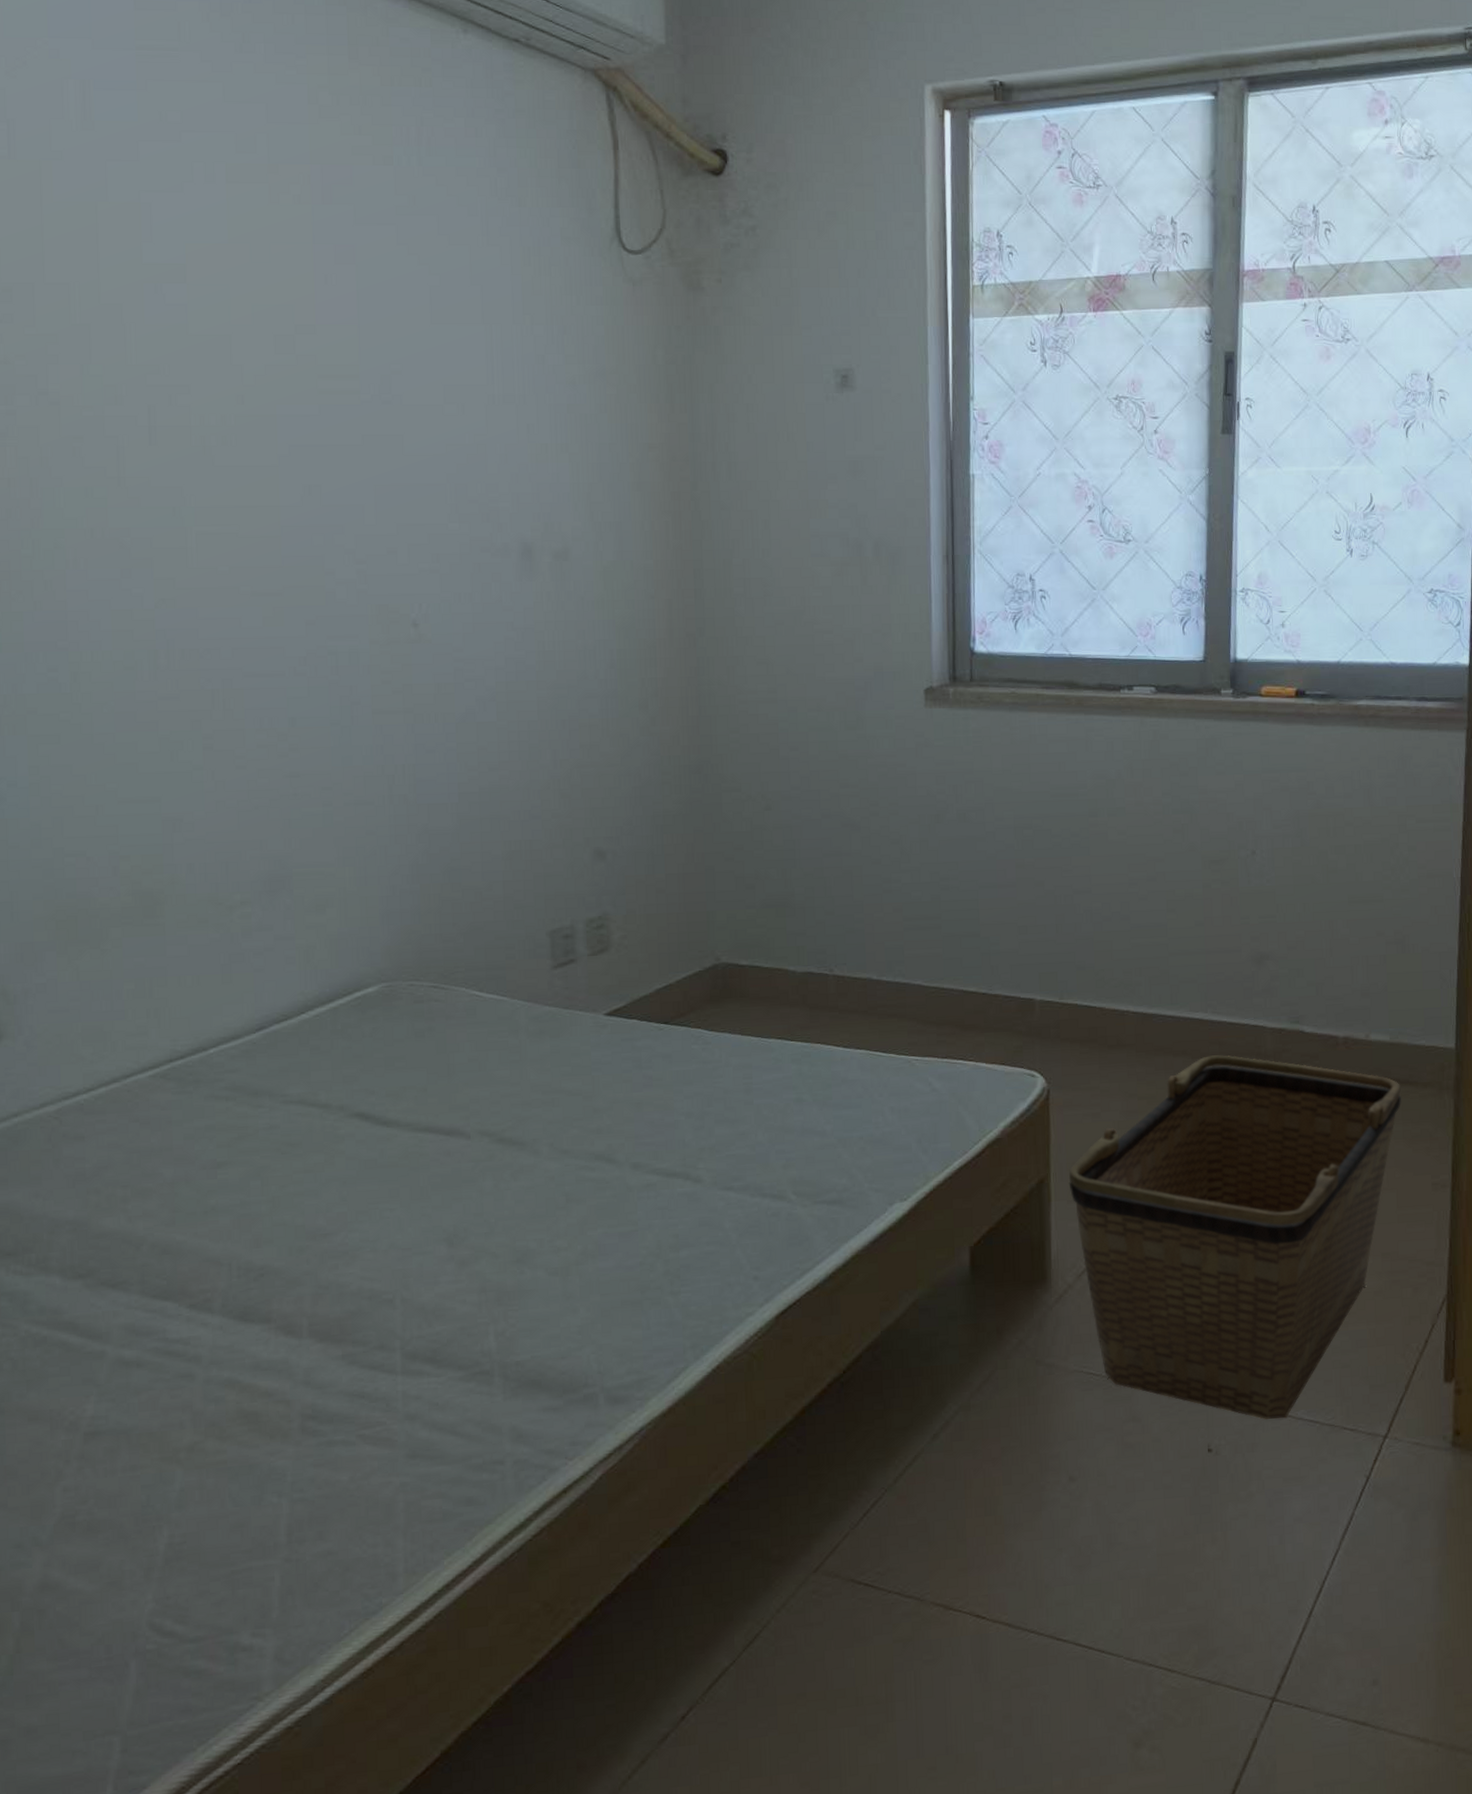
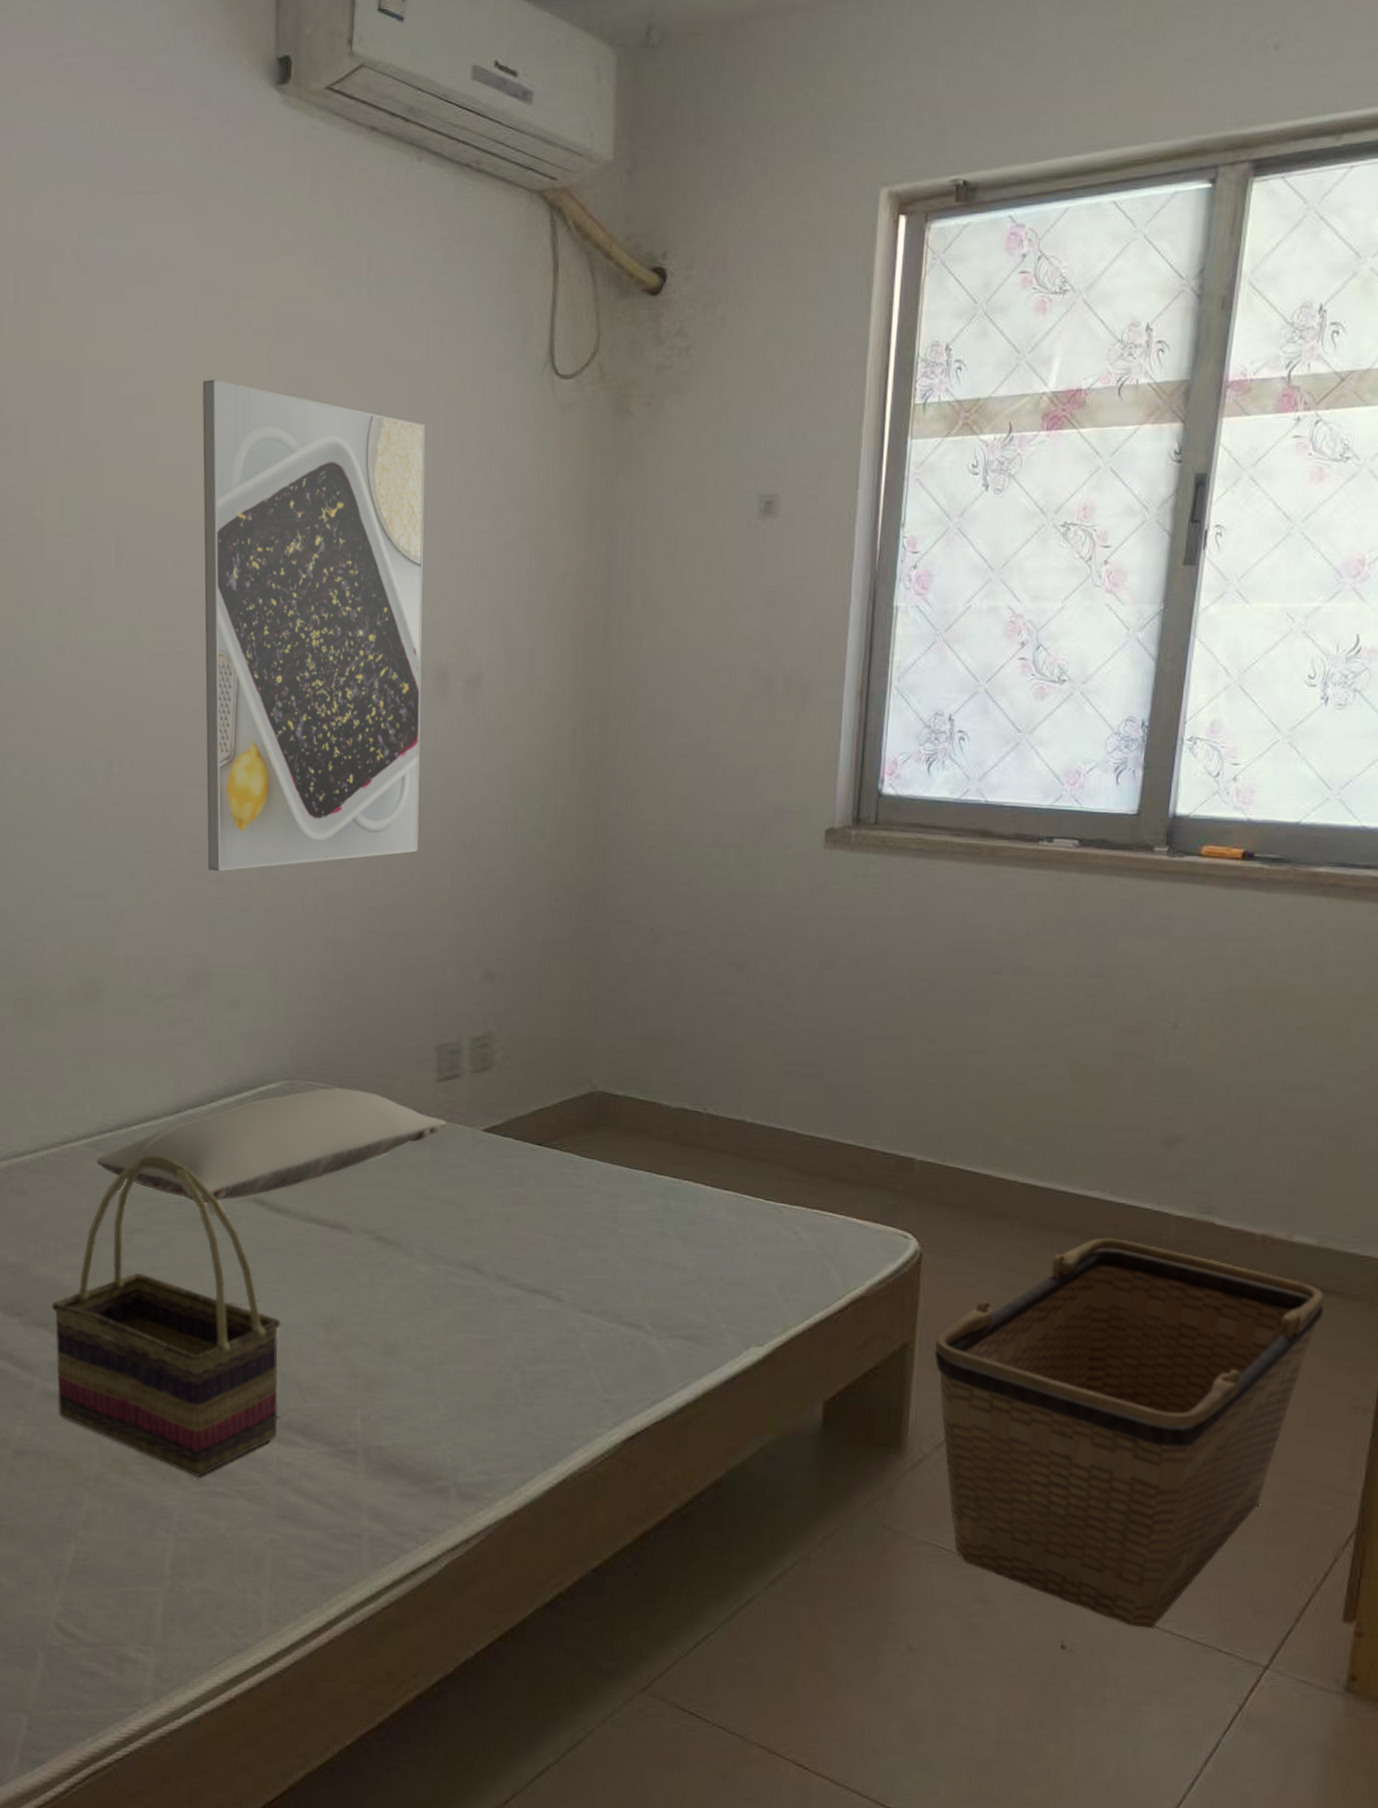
woven basket: none [122,1079,402,1428] -> present [51,1155,281,1477]
pillow: none [167,985,565,1125] -> present [96,1087,446,1204]
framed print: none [239,246,514,765] -> present [202,380,426,872]

